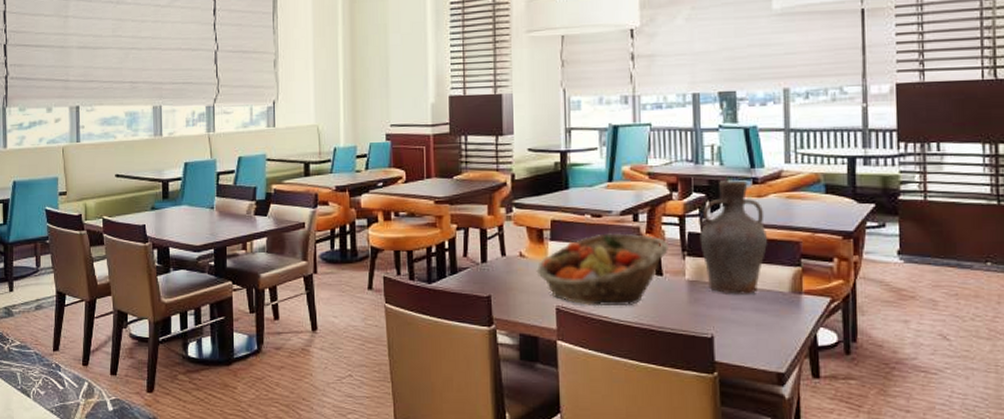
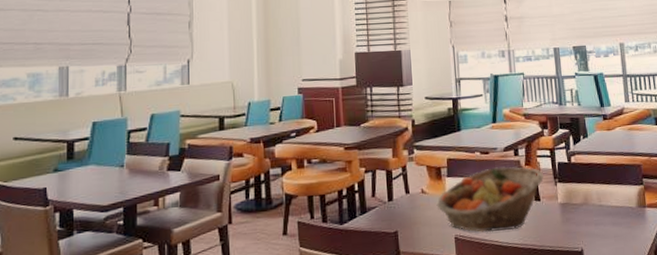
vase: present [699,179,768,294] -> none [566,116,618,212]

